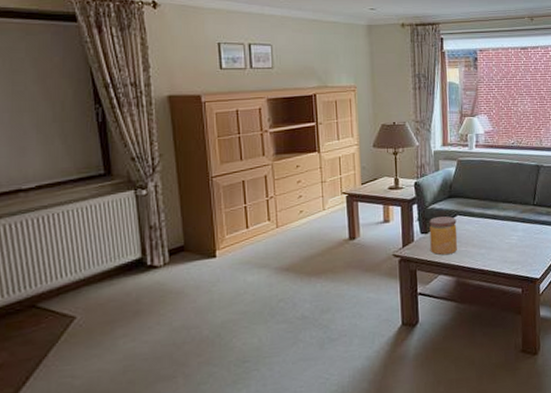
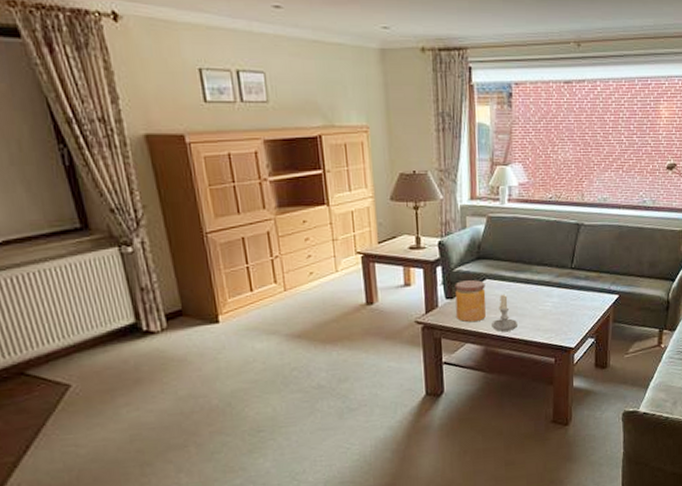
candle: none [462,229,487,264] -> present [491,294,519,331]

